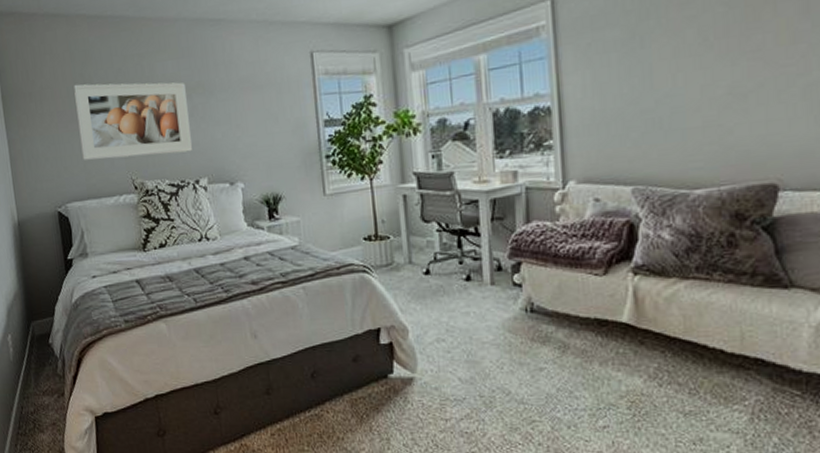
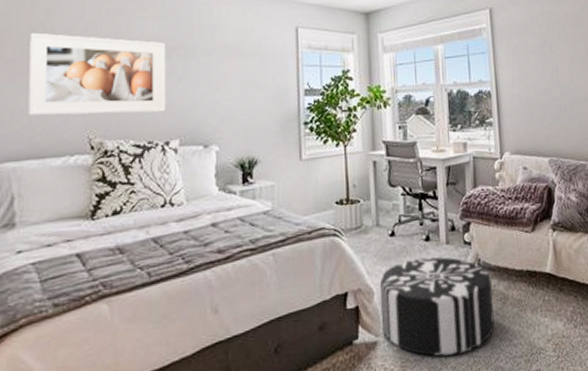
pouf: none [414,298,551,399] -> present [379,257,495,356]

